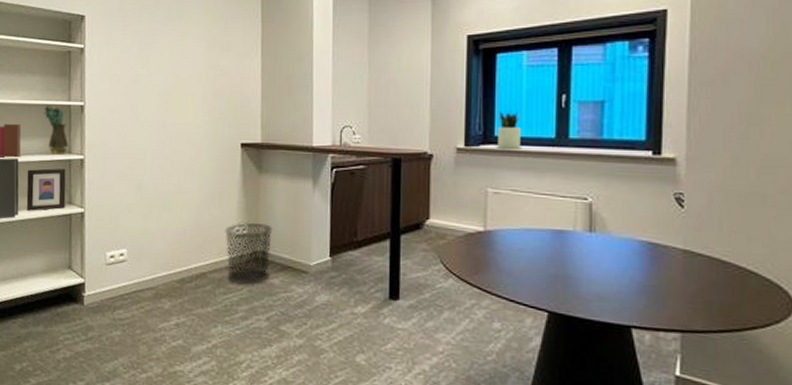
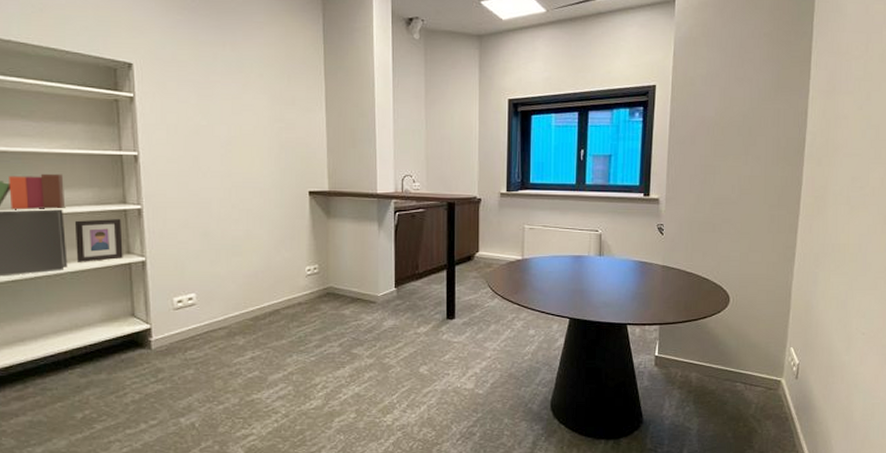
vase: present [44,105,69,155] -> none [90,154,123,205]
trash can: present [225,222,273,285] -> none [296,262,342,318]
planter: present [496,112,522,151] -> none [531,163,551,194]

